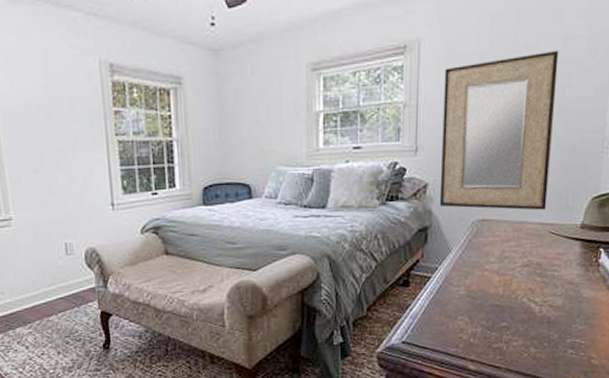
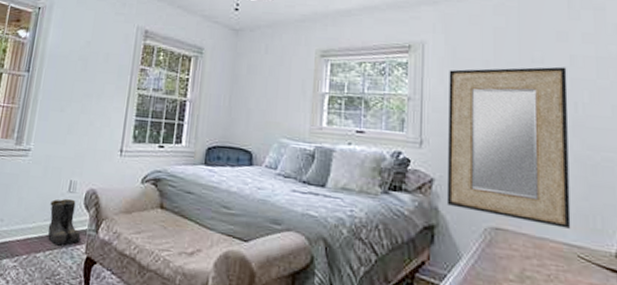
boots: none [50,261,92,307] -> present [48,198,82,246]

